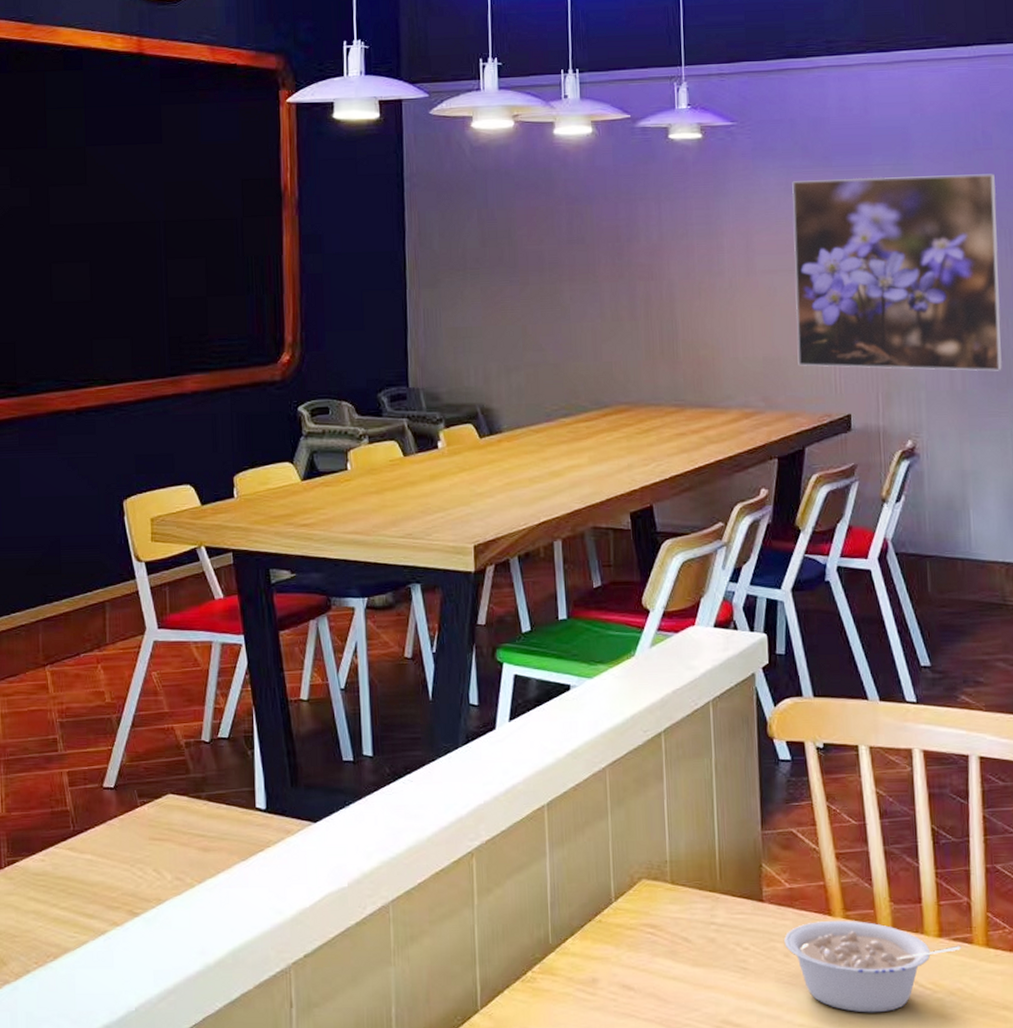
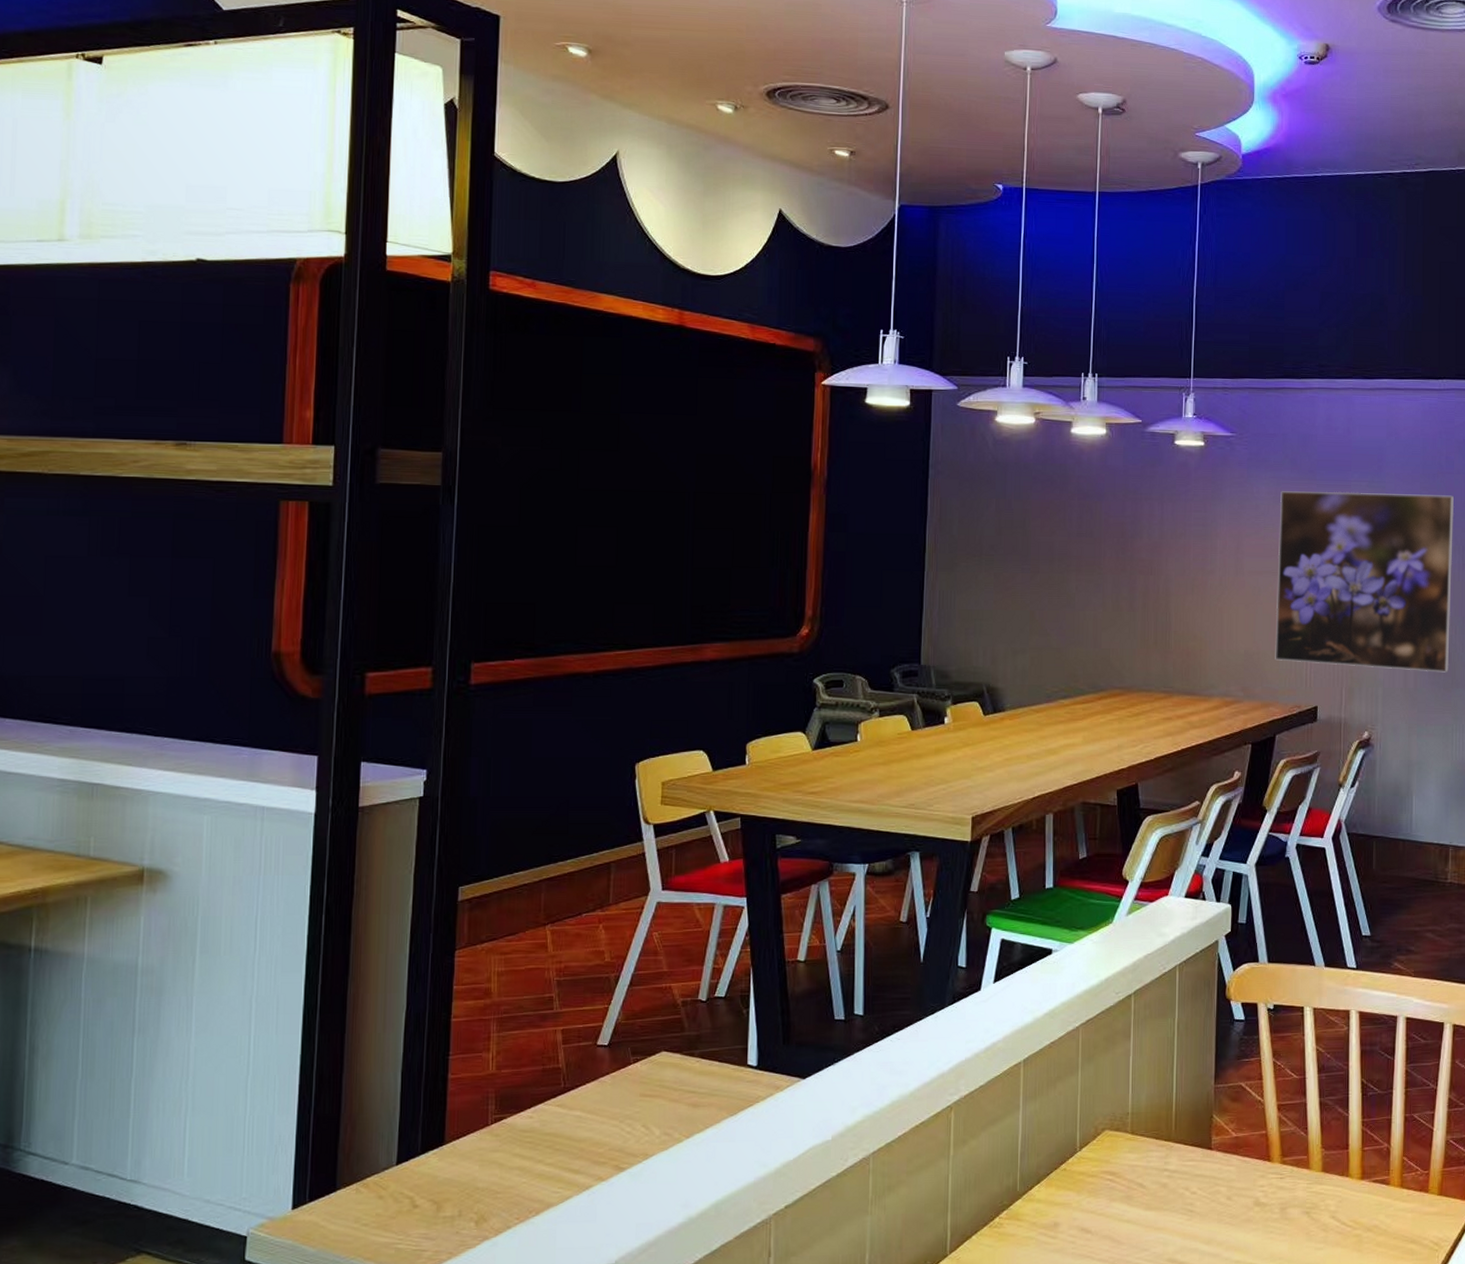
legume: present [784,920,962,1013] -> none [1228,1165,1380,1249]

